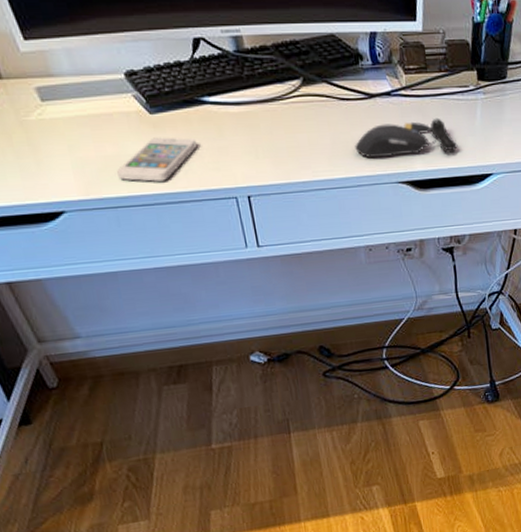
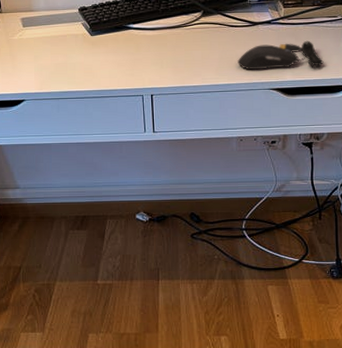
smartphone: present [116,137,198,182] -> none [62,51,120,82]

